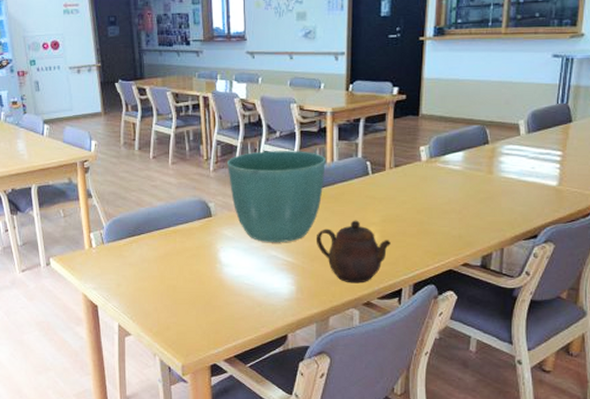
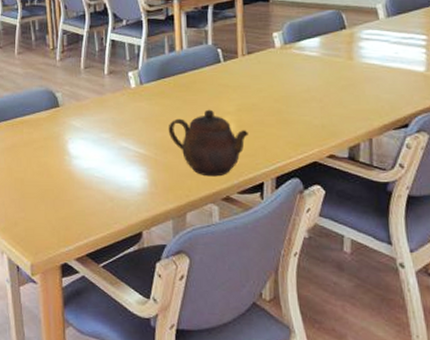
flower pot: present [227,151,326,242] -> none [74,39,175,133]

